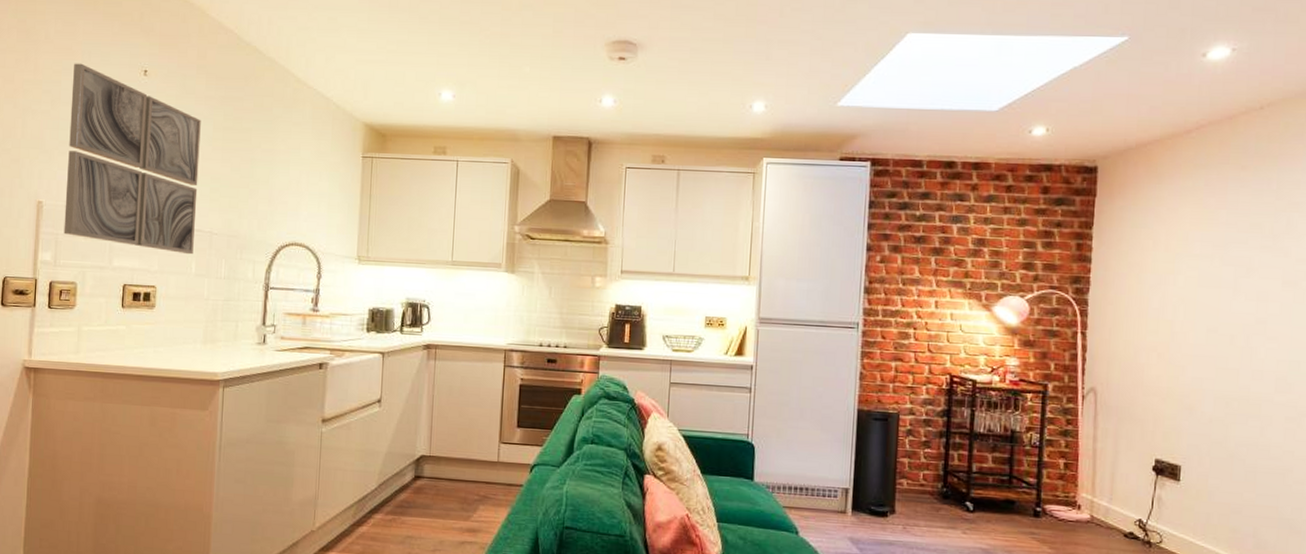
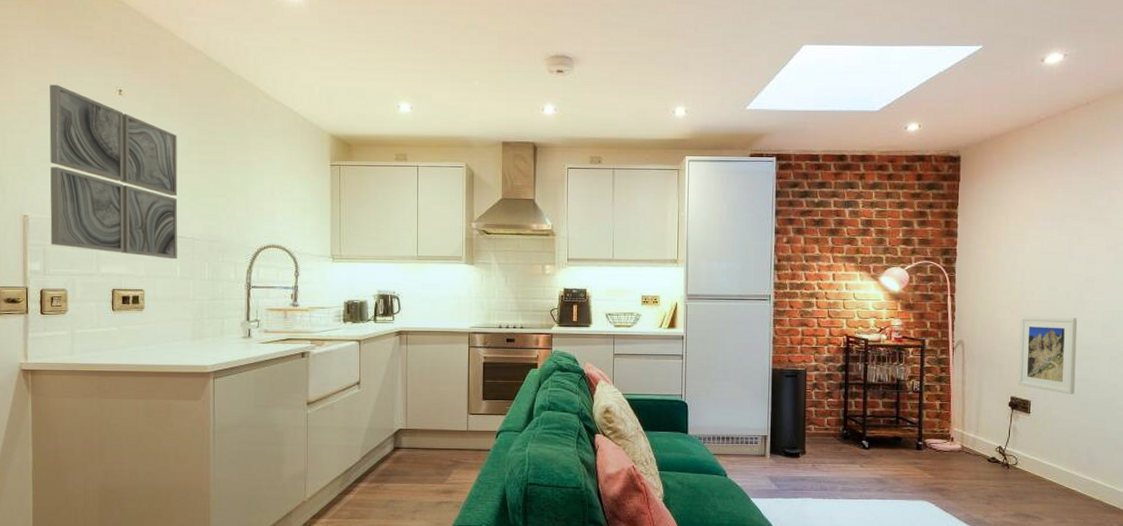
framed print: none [1165,362,1244,461] -> present [1018,316,1078,395]

